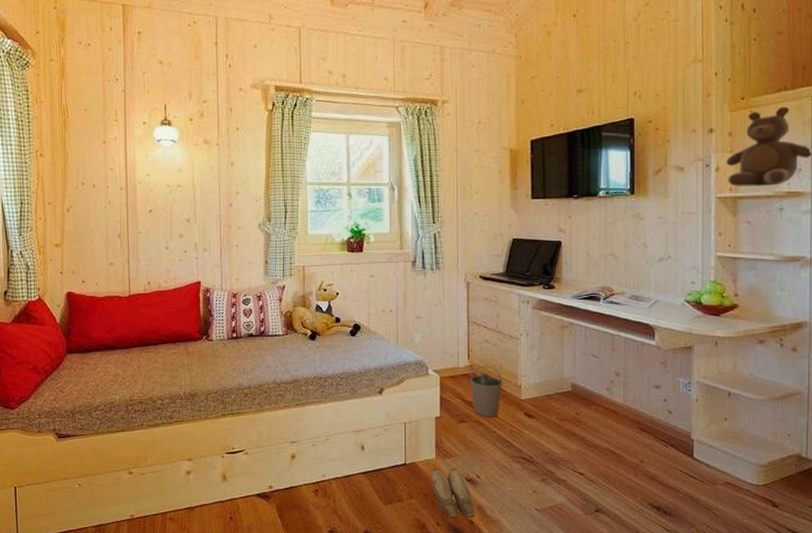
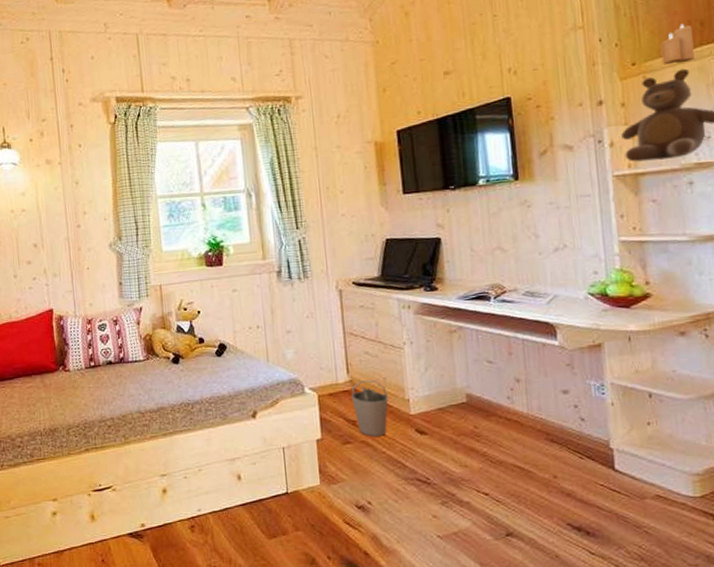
slippers: present [431,467,476,519] -> none [316,494,371,551]
candle: none [767,66,796,102] -> present [660,23,695,65]

